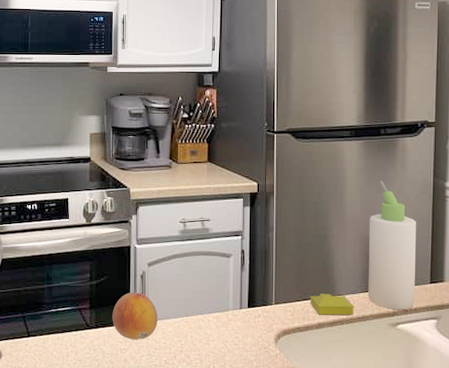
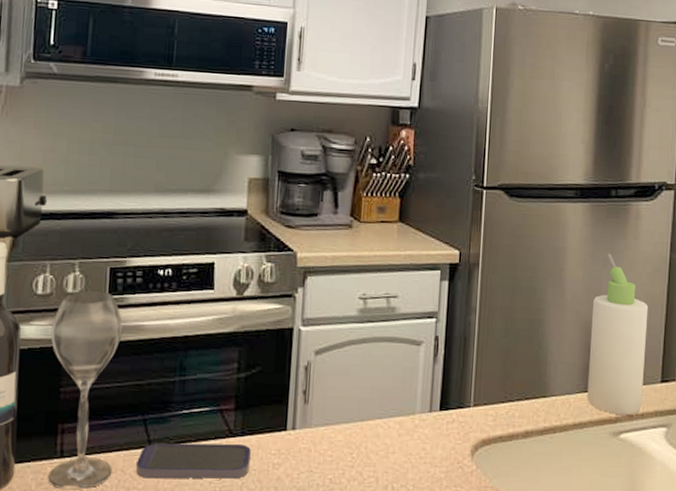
mobile phone: none [20,334,103,360] -> present [136,443,251,479]
fruit: present [112,292,158,340] -> none [263,388,324,451]
sponge: present [300,293,364,318] -> none [504,393,581,425]

